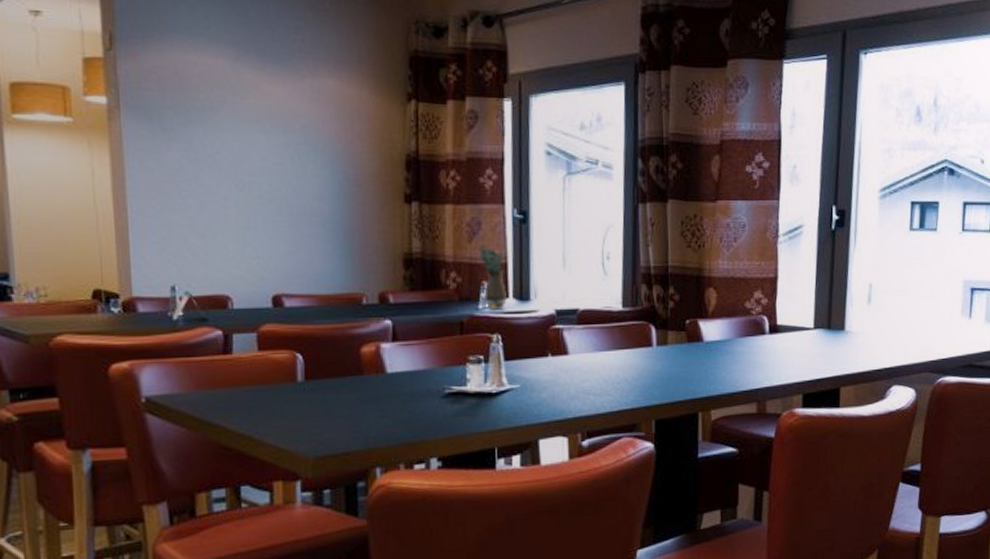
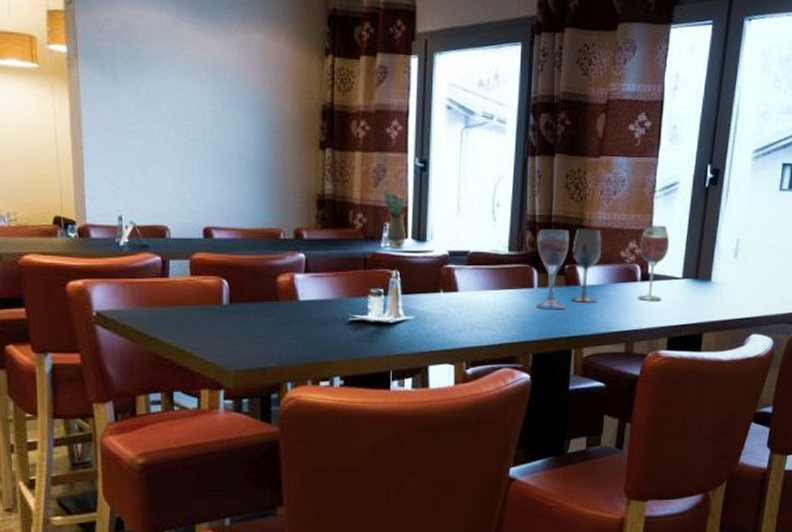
cup: none [654,281,690,370] -> present [535,229,569,310]
wine glass: none [693,279,725,361] -> present [570,228,602,303]
wineglass: none [766,272,798,355] -> present [637,225,670,301]

